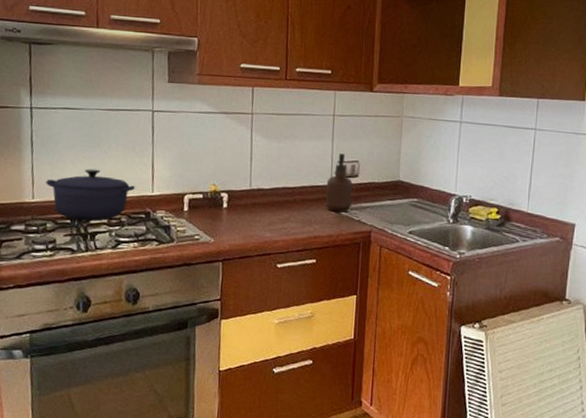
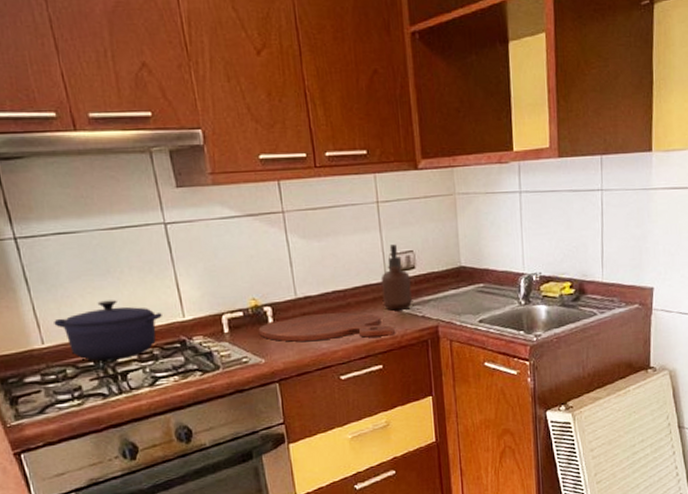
cutting board: none [213,205,333,234] -> present [258,312,396,342]

